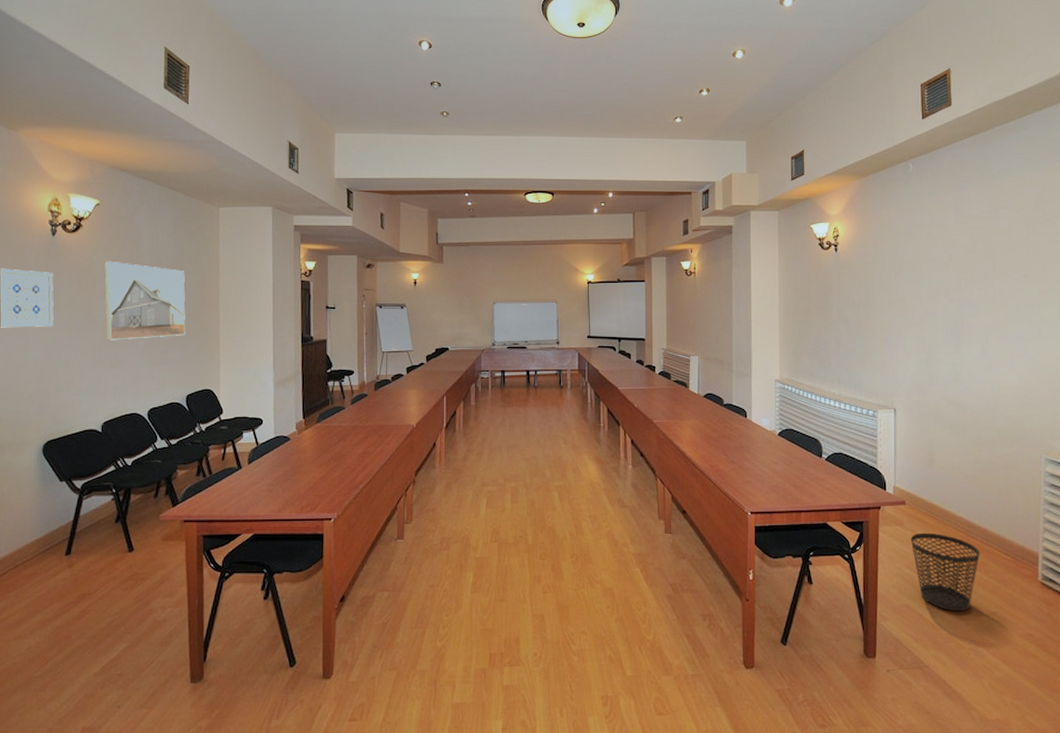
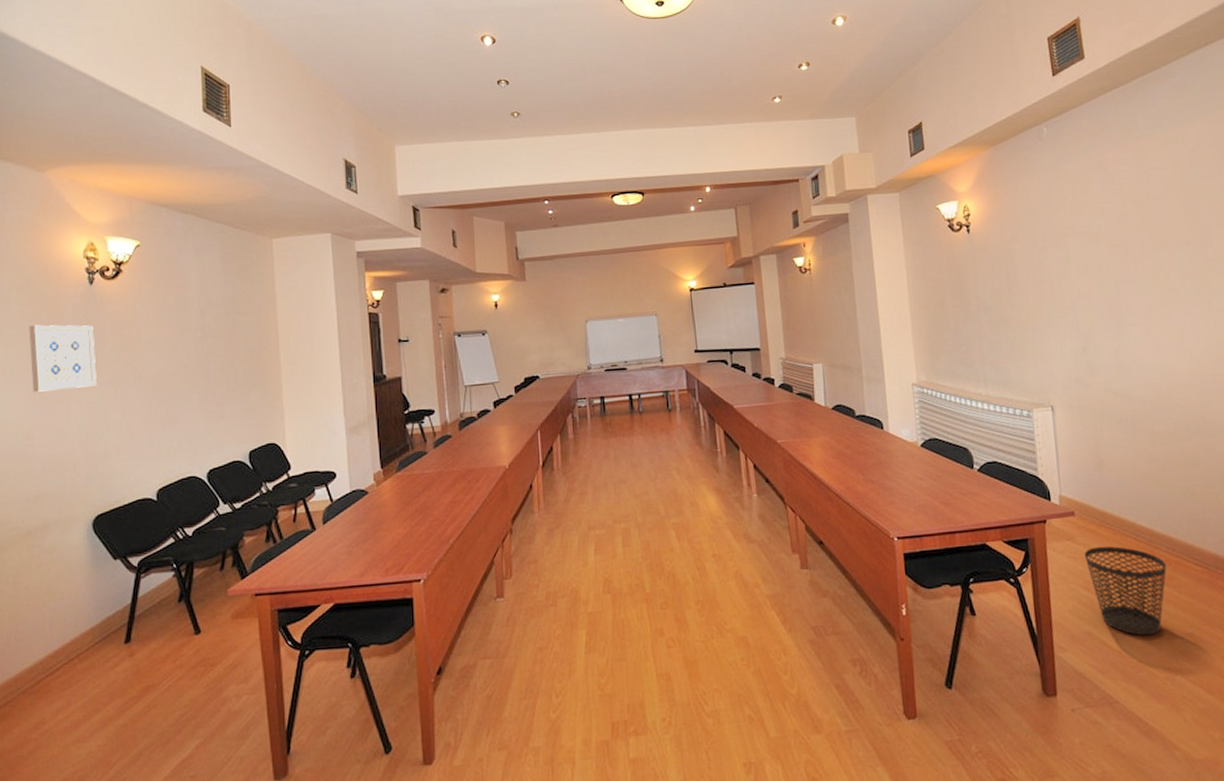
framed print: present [105,261,186,340] -> none [150,307,244,397]

